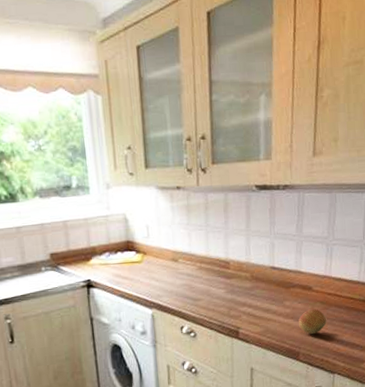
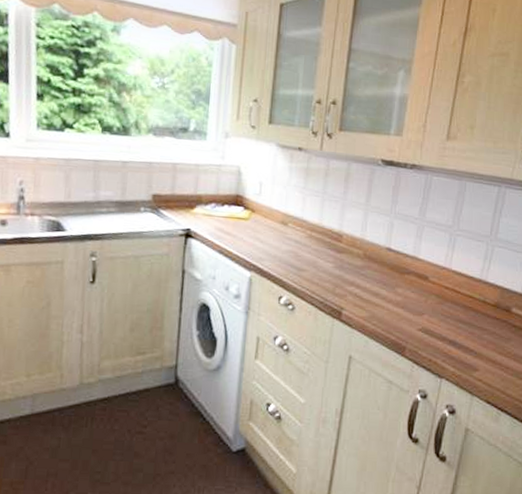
fruit: present [299,308,326,334] -> none [409,300,440,330]

